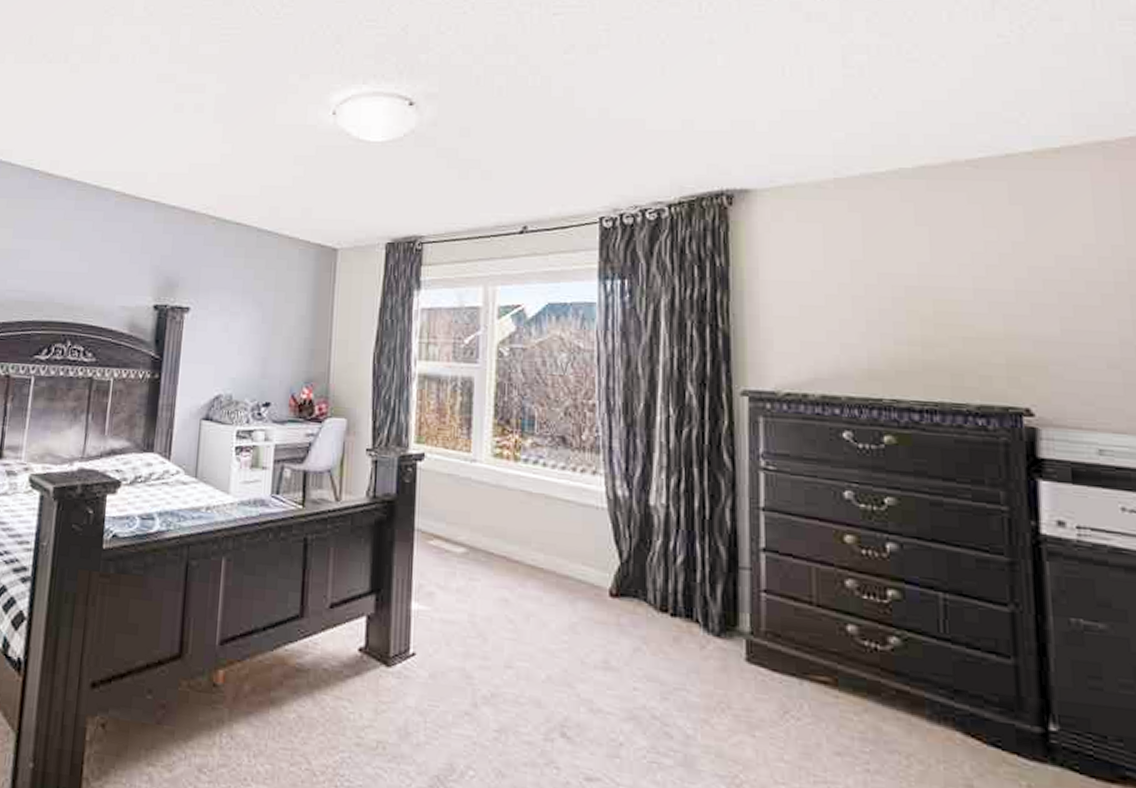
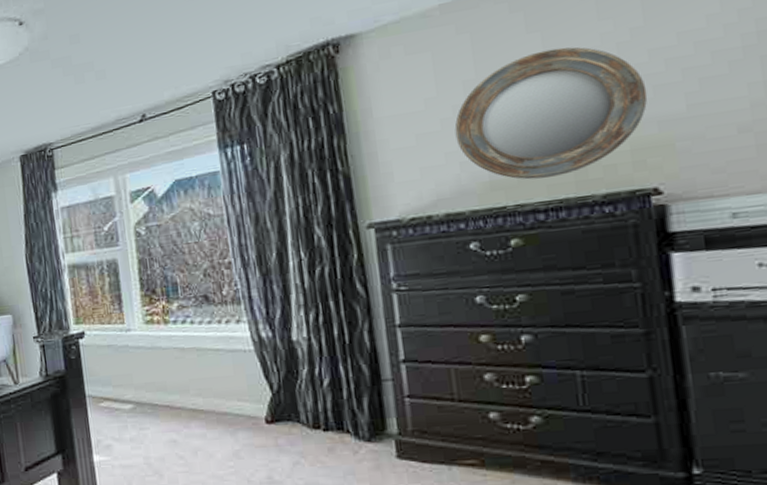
home mirror: none [838,246,1025,377] -> present [454,47,648,180]

